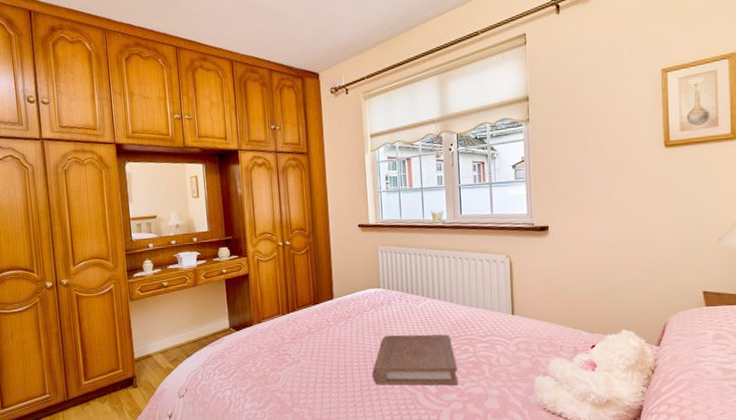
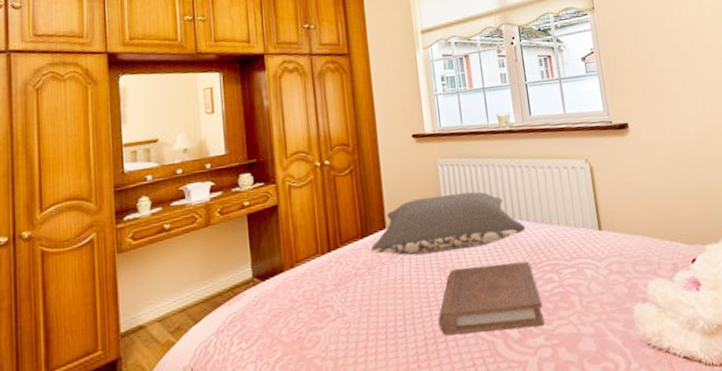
pillow: none [321,275,449,322] -> present [371,191,526,256]

